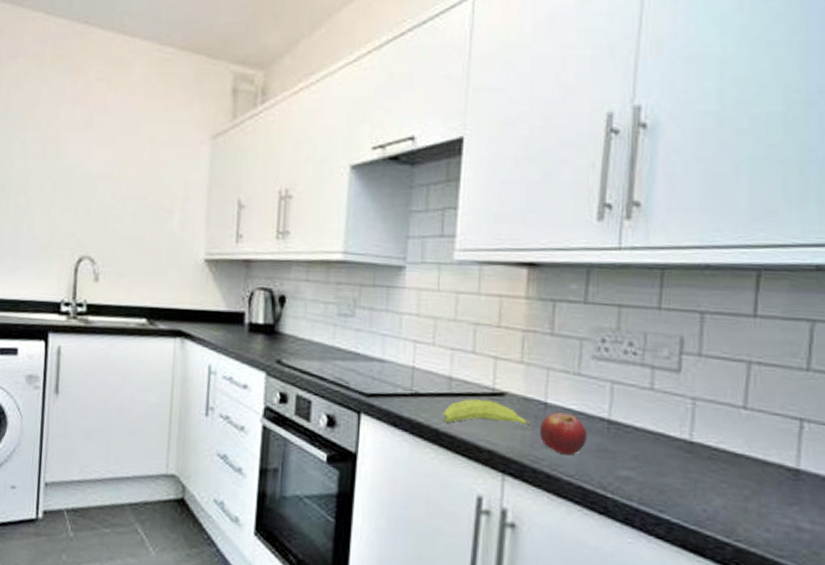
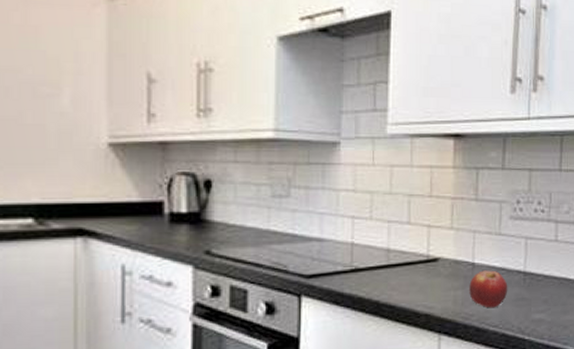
fruit: present [442,399,531,427] -> none [382,267,461,293]

